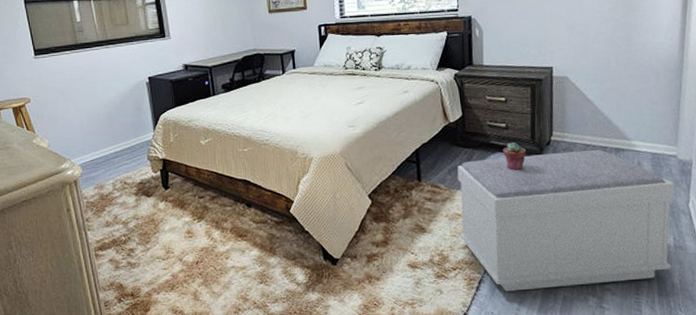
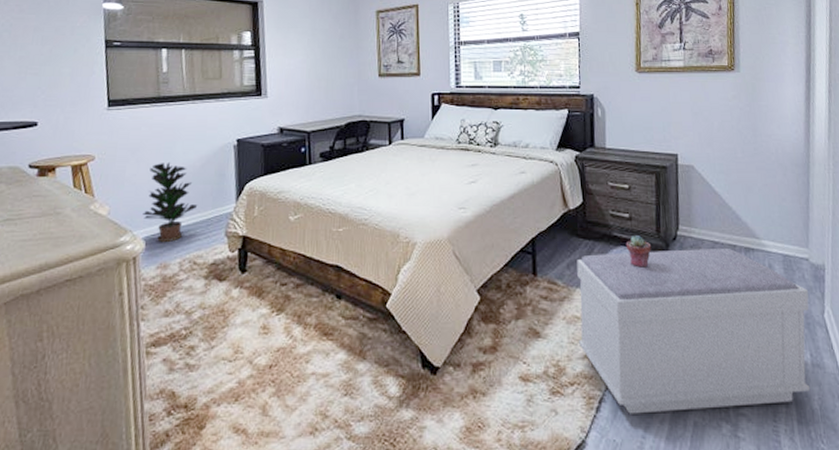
potted plant: none [77,100,122,168] -> present [143,161,198,243]

